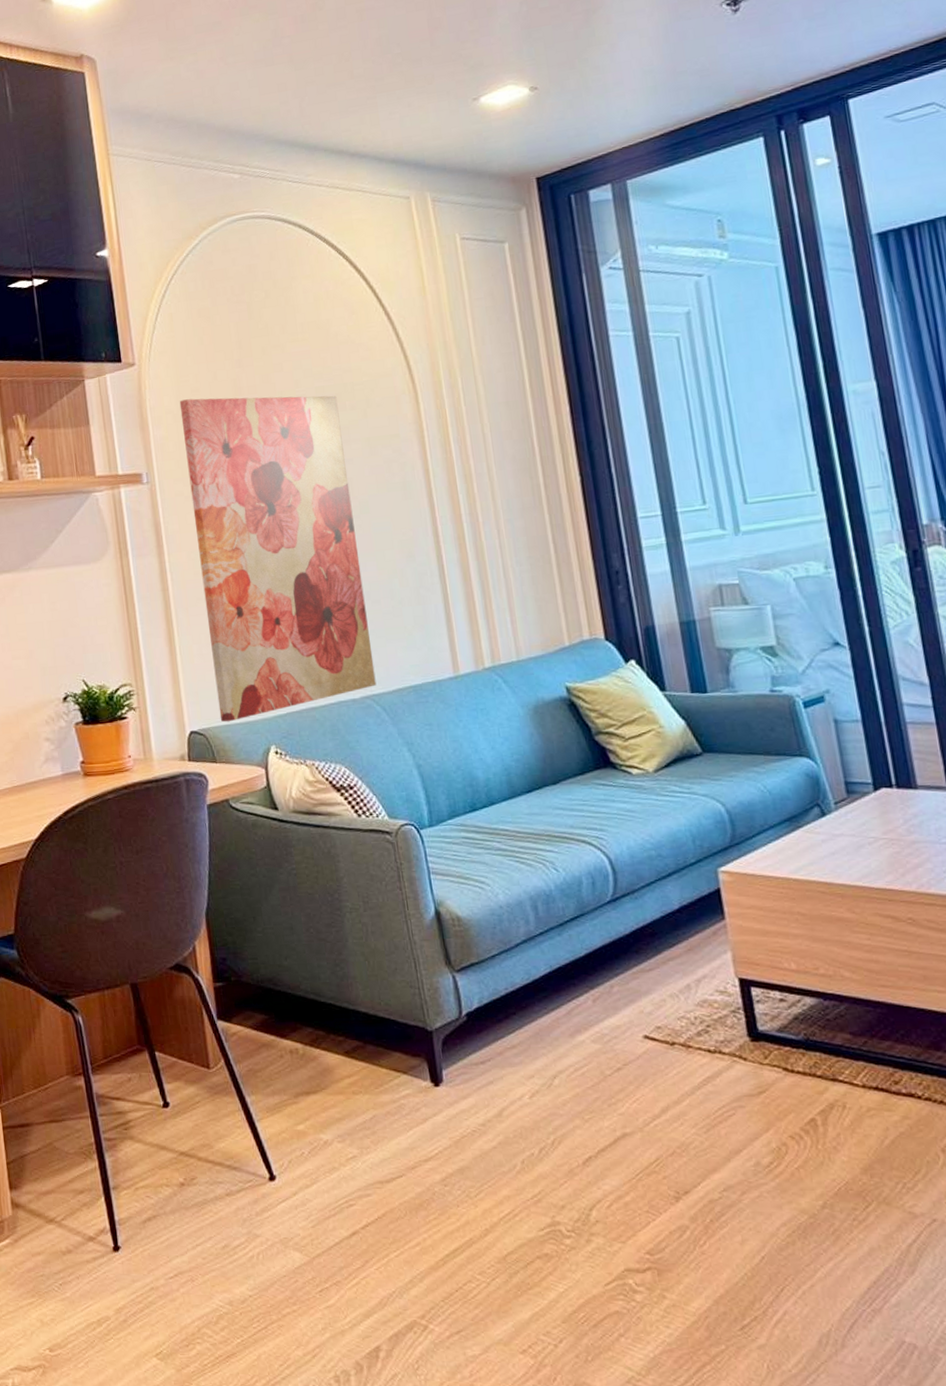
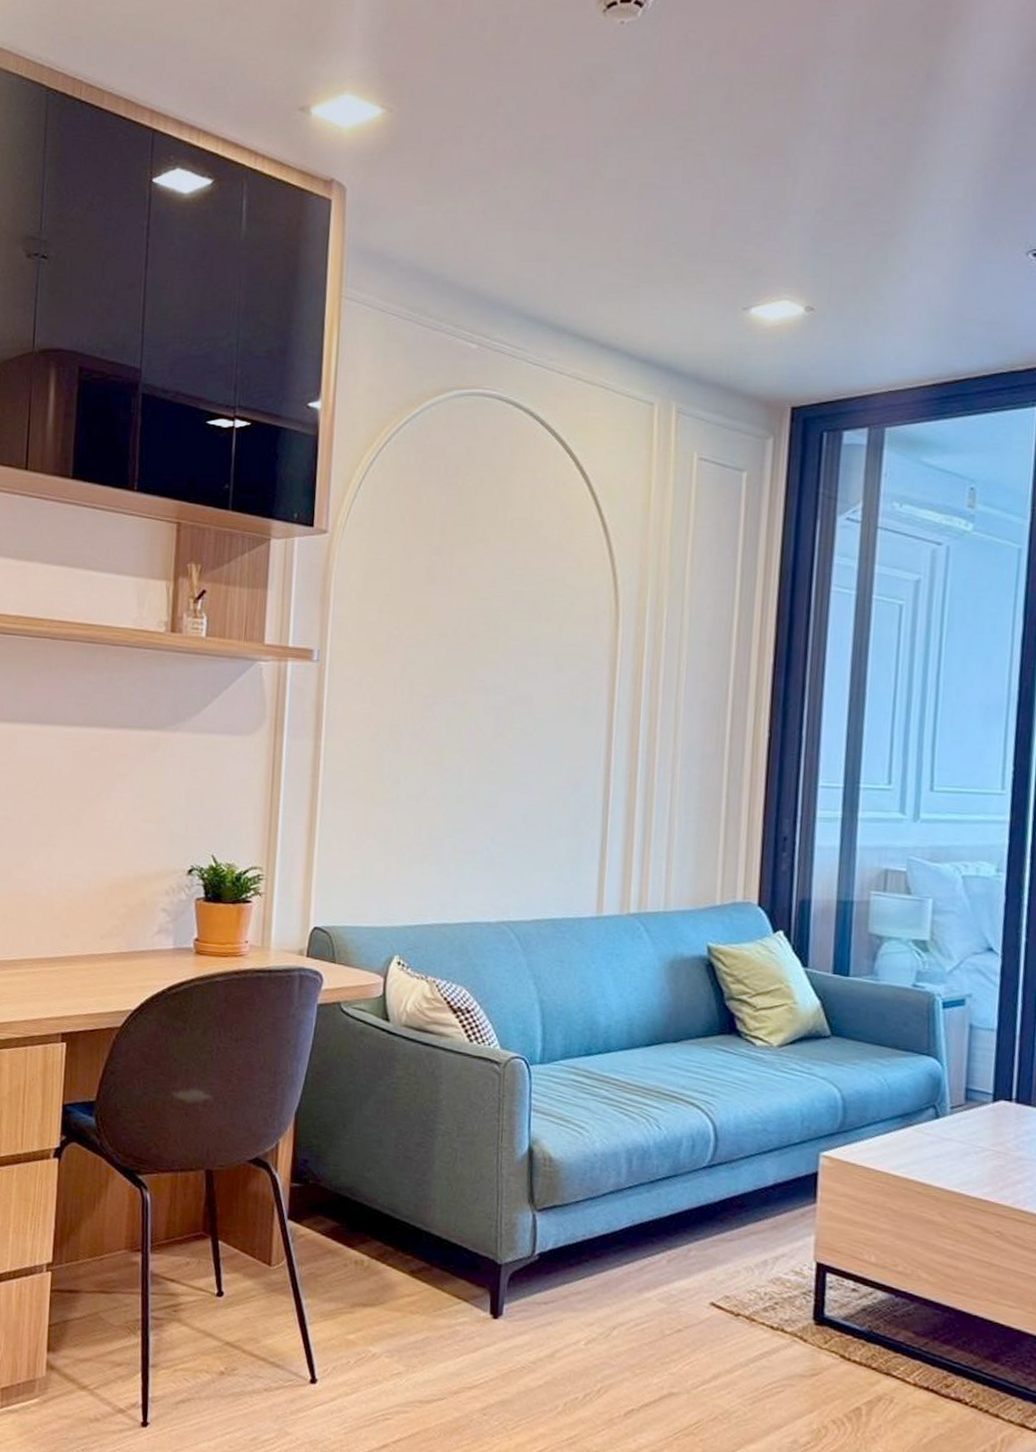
wall art: present [179,396,377,722] -> none [347,579,534,924]

